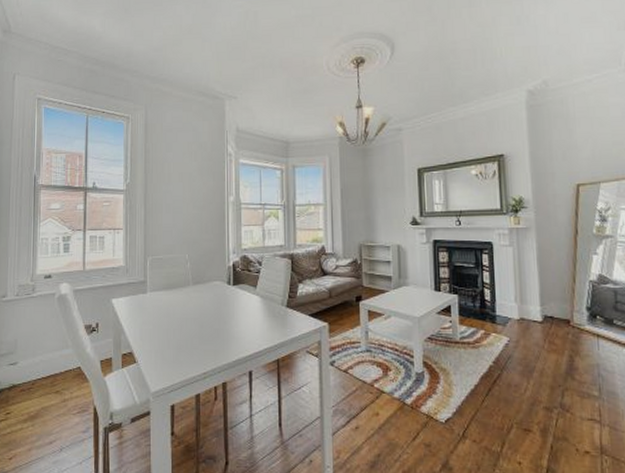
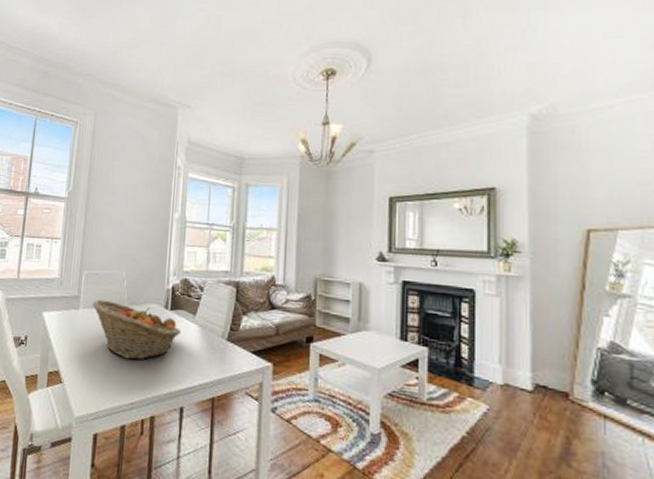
fruit basket: none [159,282,245,334] -> present [92,299,182,360]

